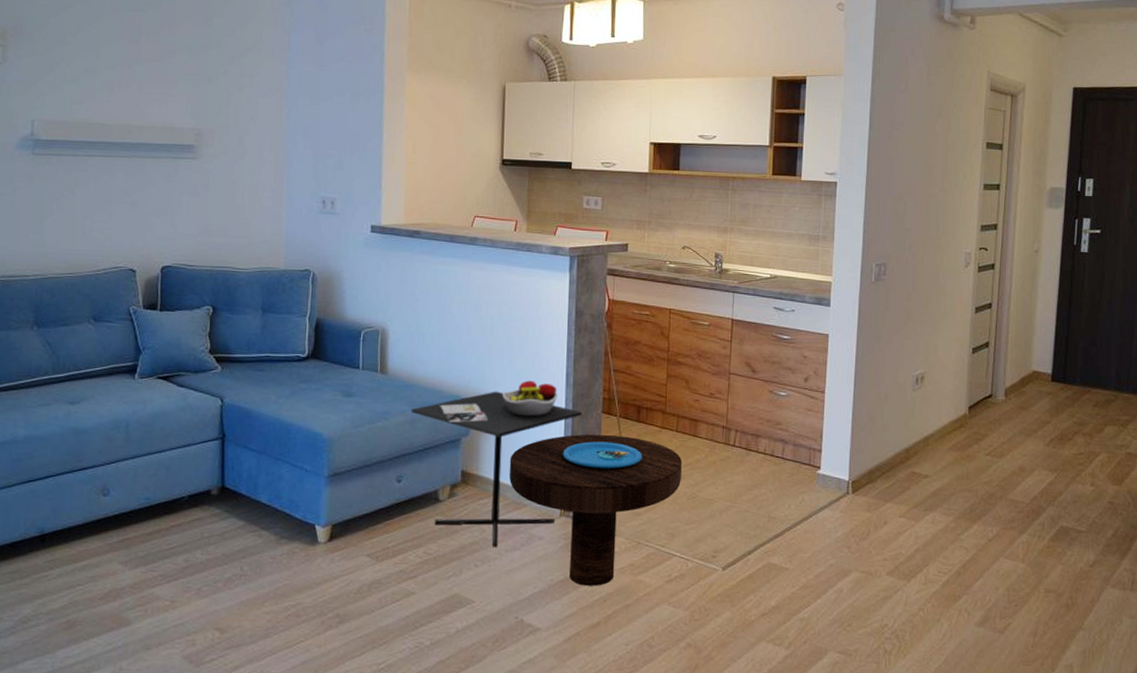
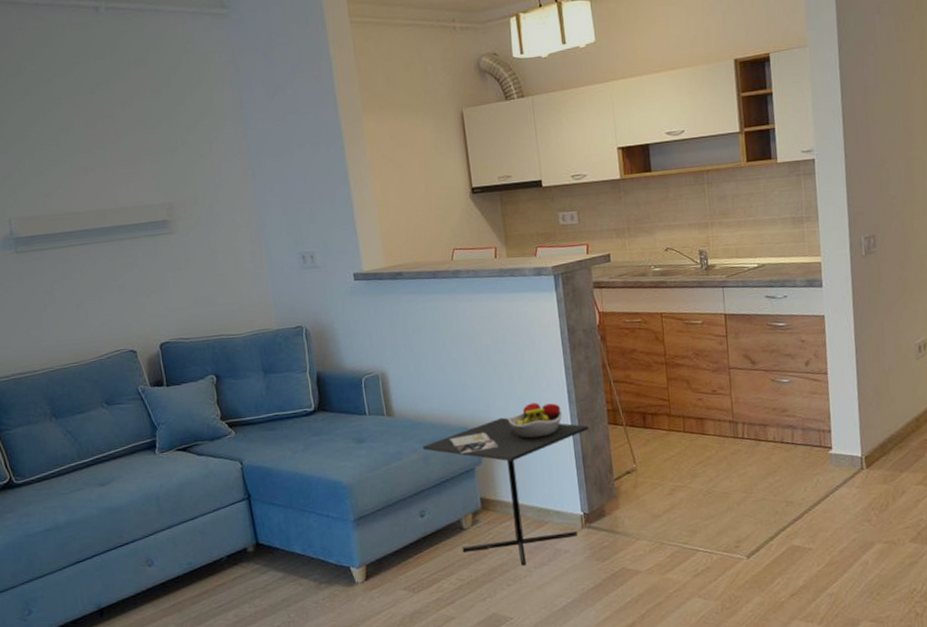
side table: present [509,434,683,586] -> none [524,443,695,591]

